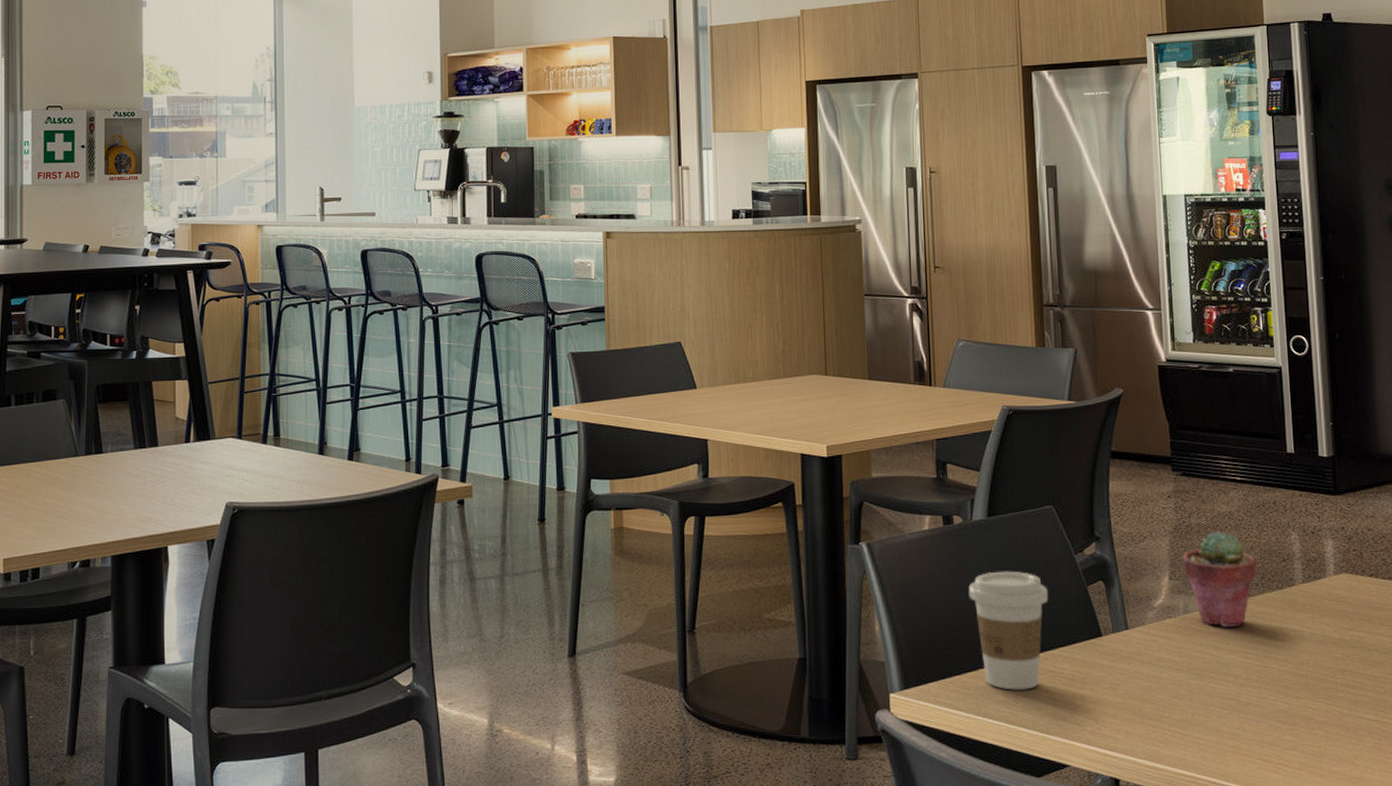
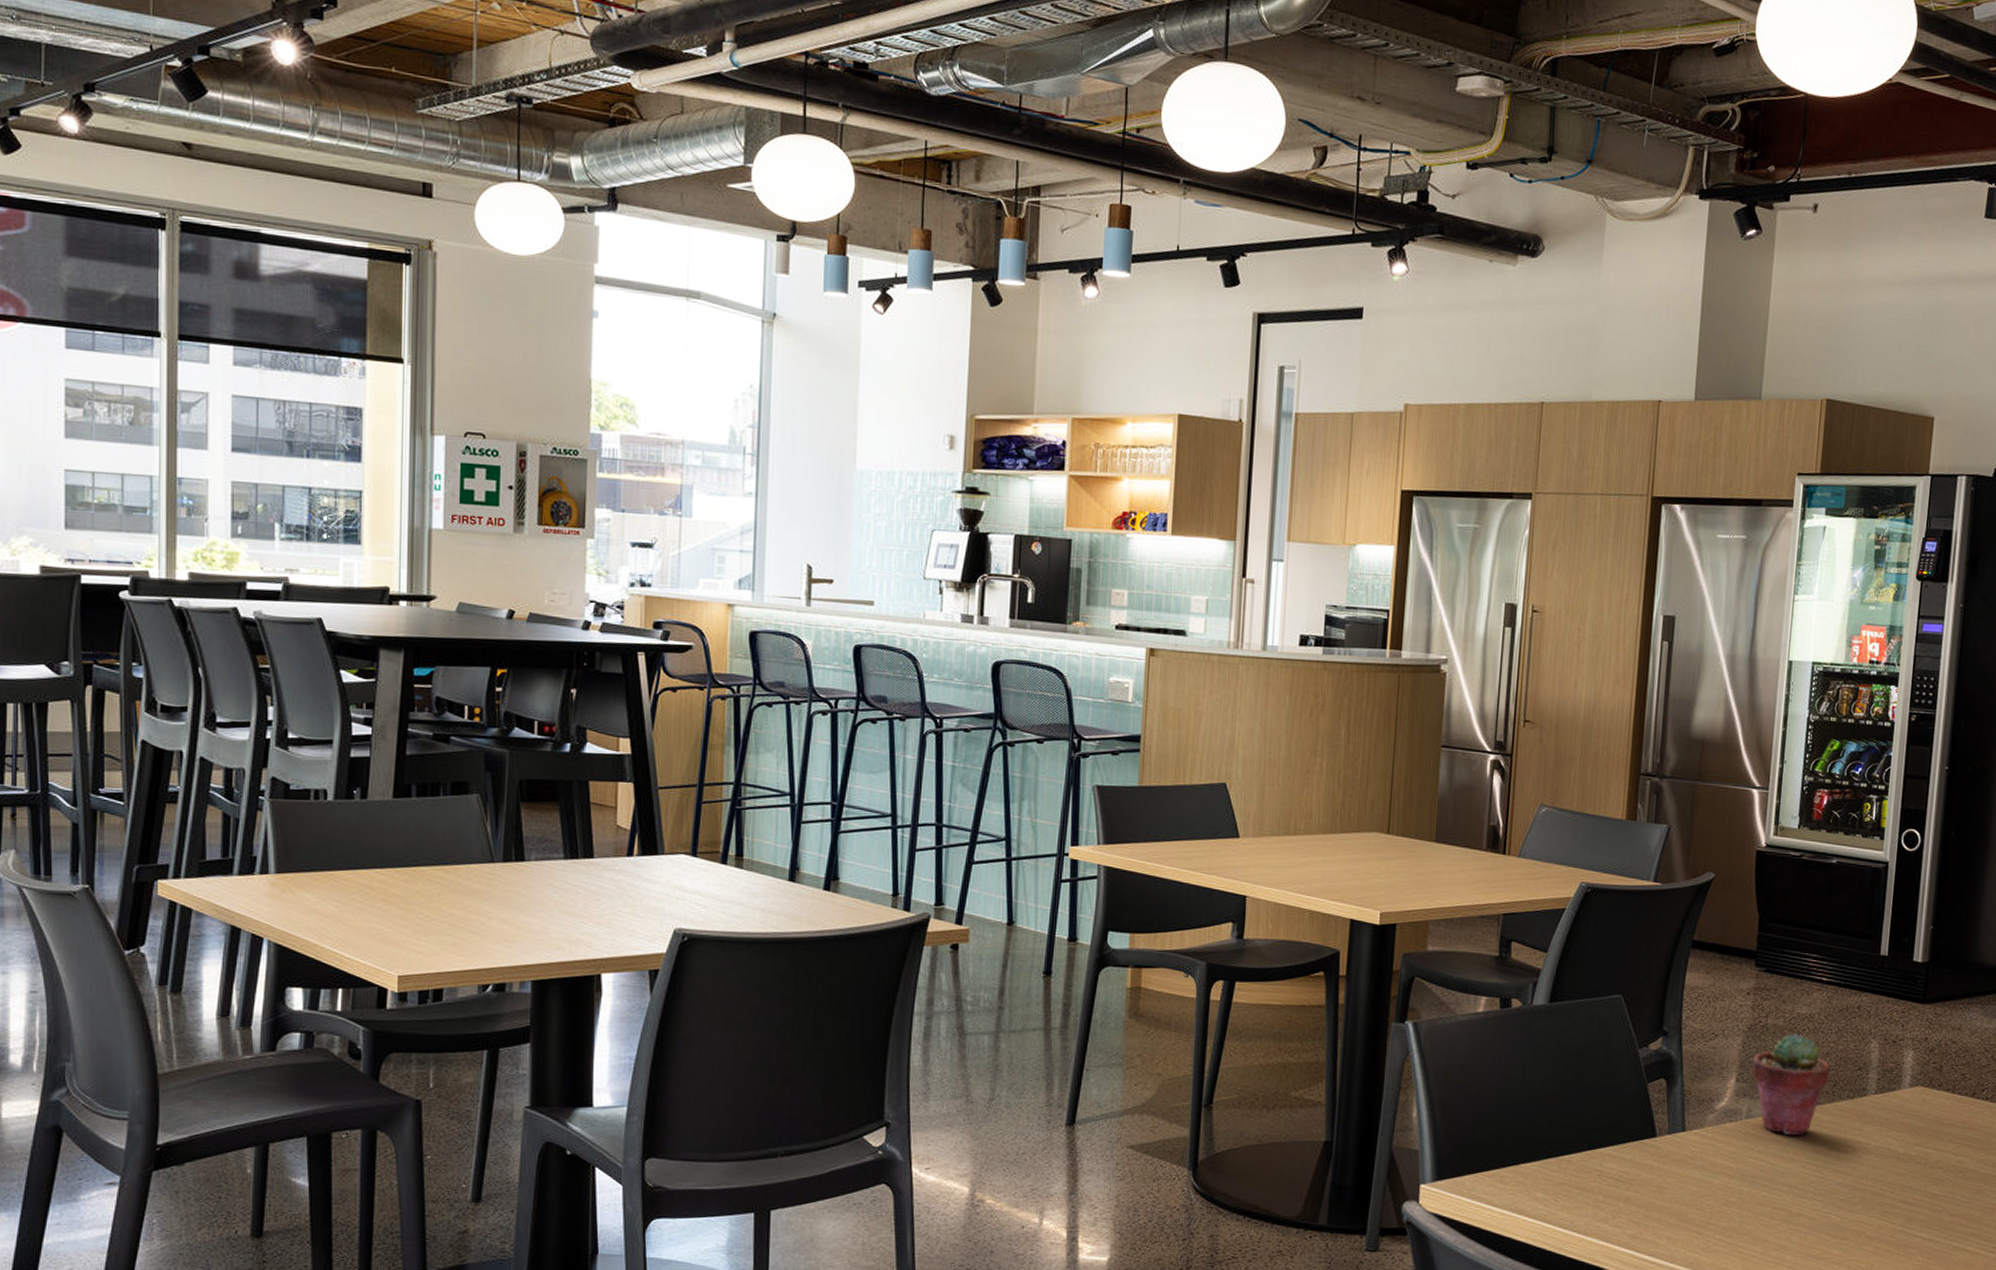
coffee cup: present [968,571,1049,690] -> none [1518,1061,1605,1188]

